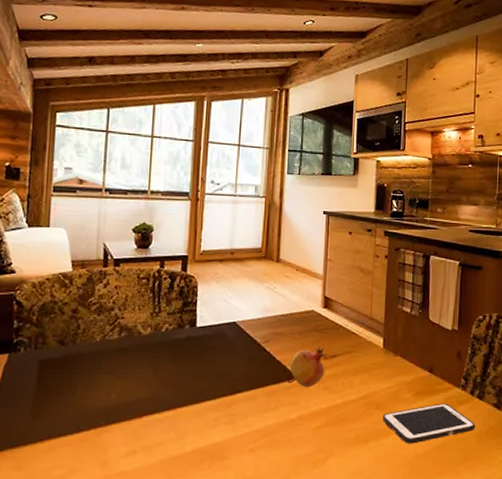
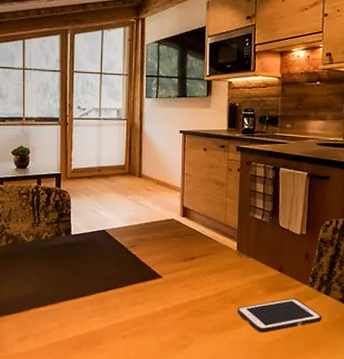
fruit: present [287,346,328,388] -> none [152,250,188,286]

